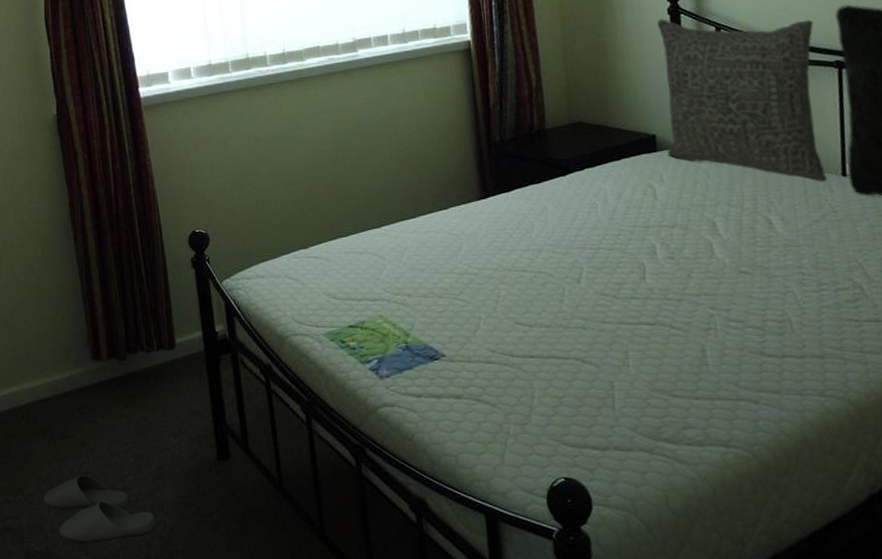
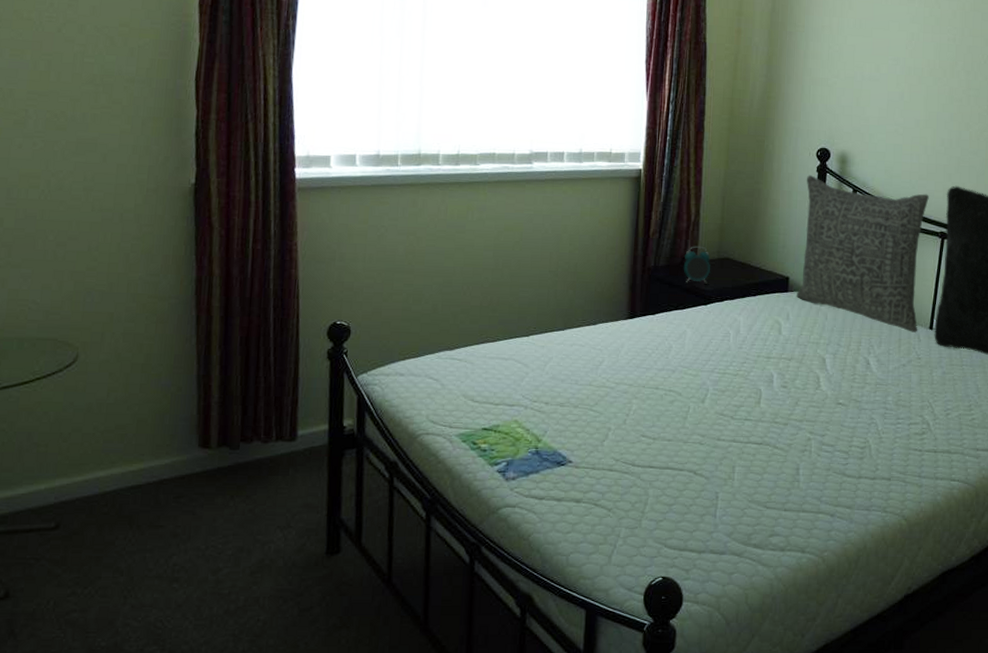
slippers: present [43,475,155,542] -> none [119,567,248,637]
alarm clock: none [531,113,564,155] -> present [683,246,711,284]

